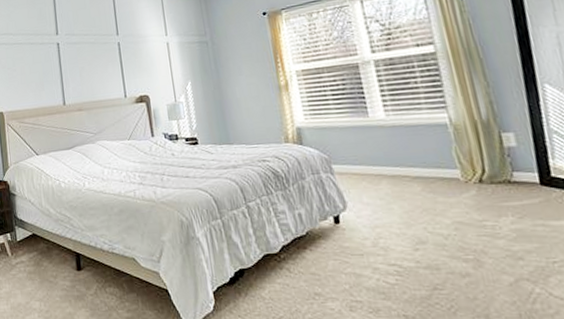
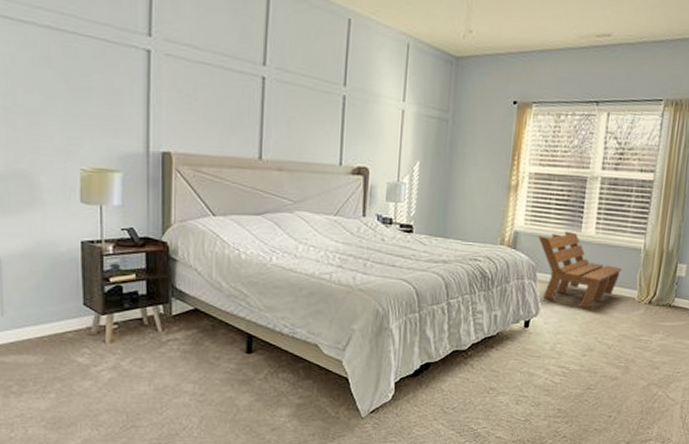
bench: none [323,118,432,196] -> present [538,231,623,308]

